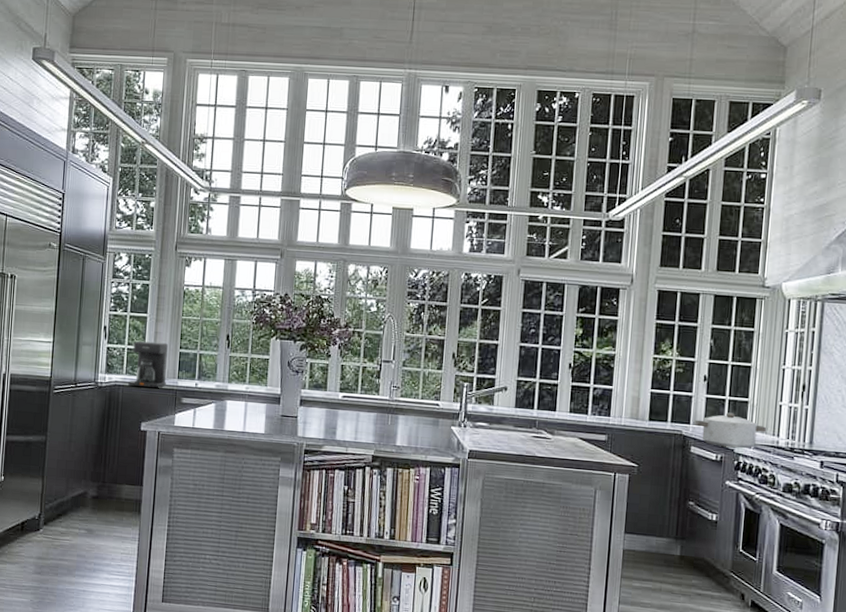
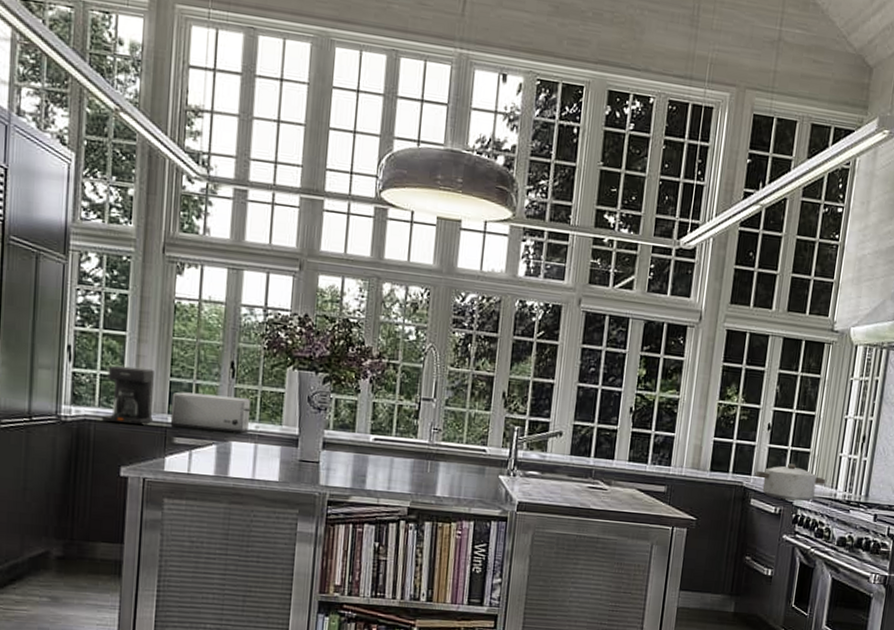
toaster: none [179,360,242,395] -> present [170,391,251,435]

